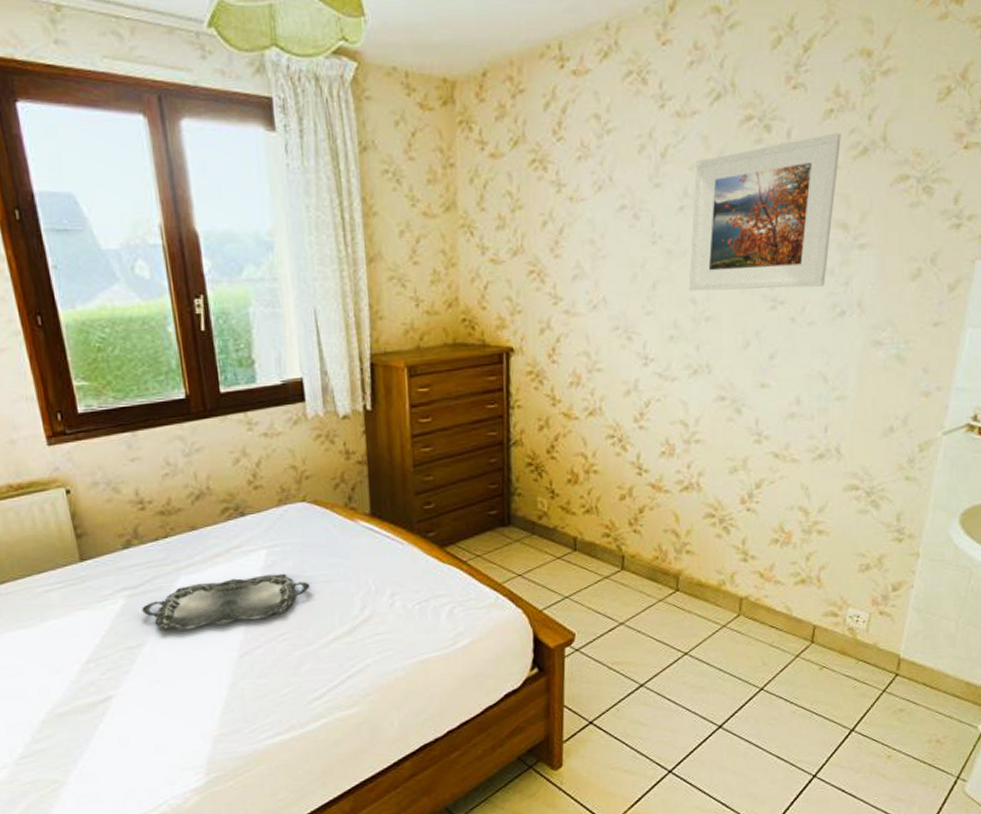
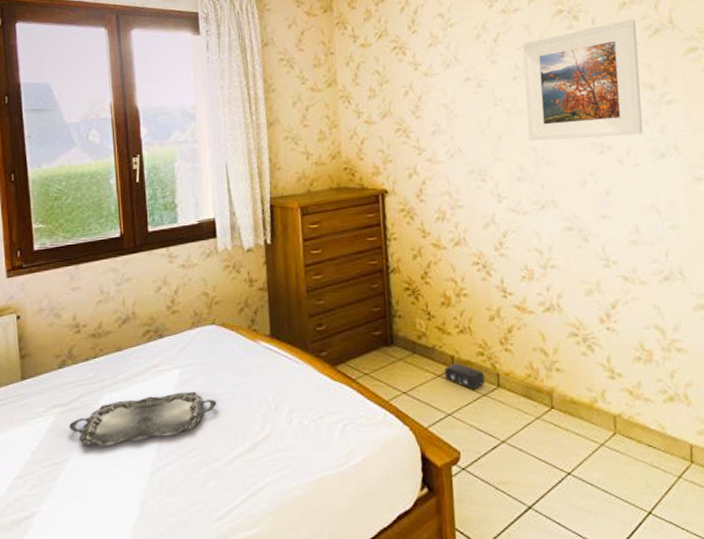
speaker: none [565,544,609,573] -> present [444,363,486,390]

